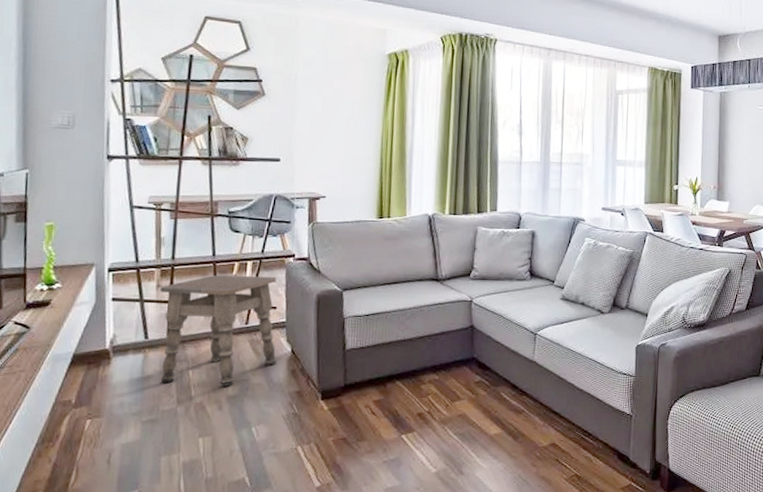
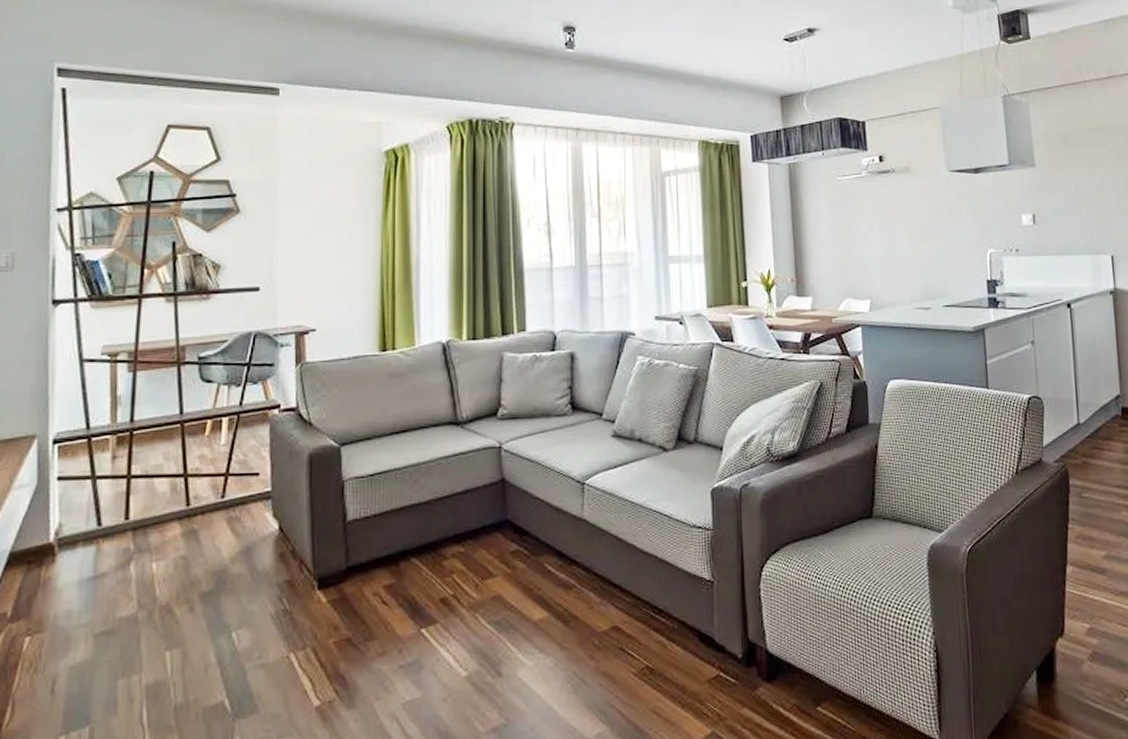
side table: present [159,274,277,386] -> none [115,434,261,583]

